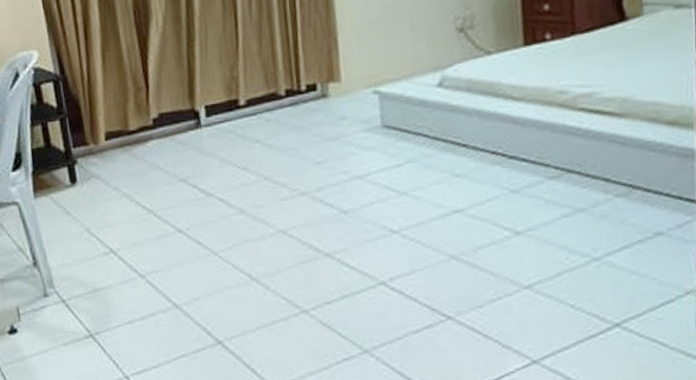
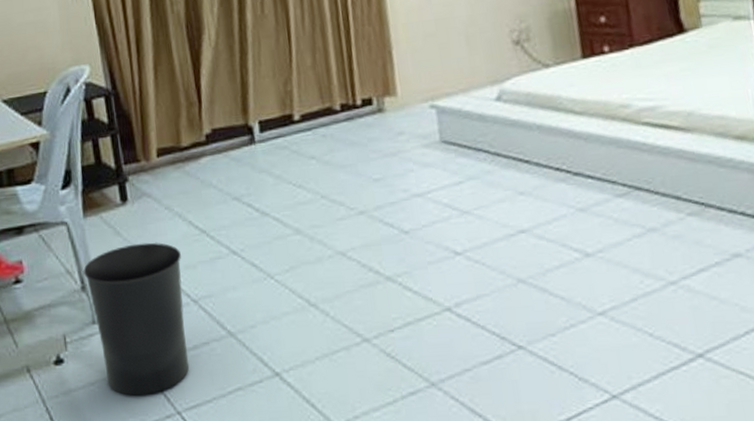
waste bin: none [35,221,137,362] -> present [83,242,190,396]

